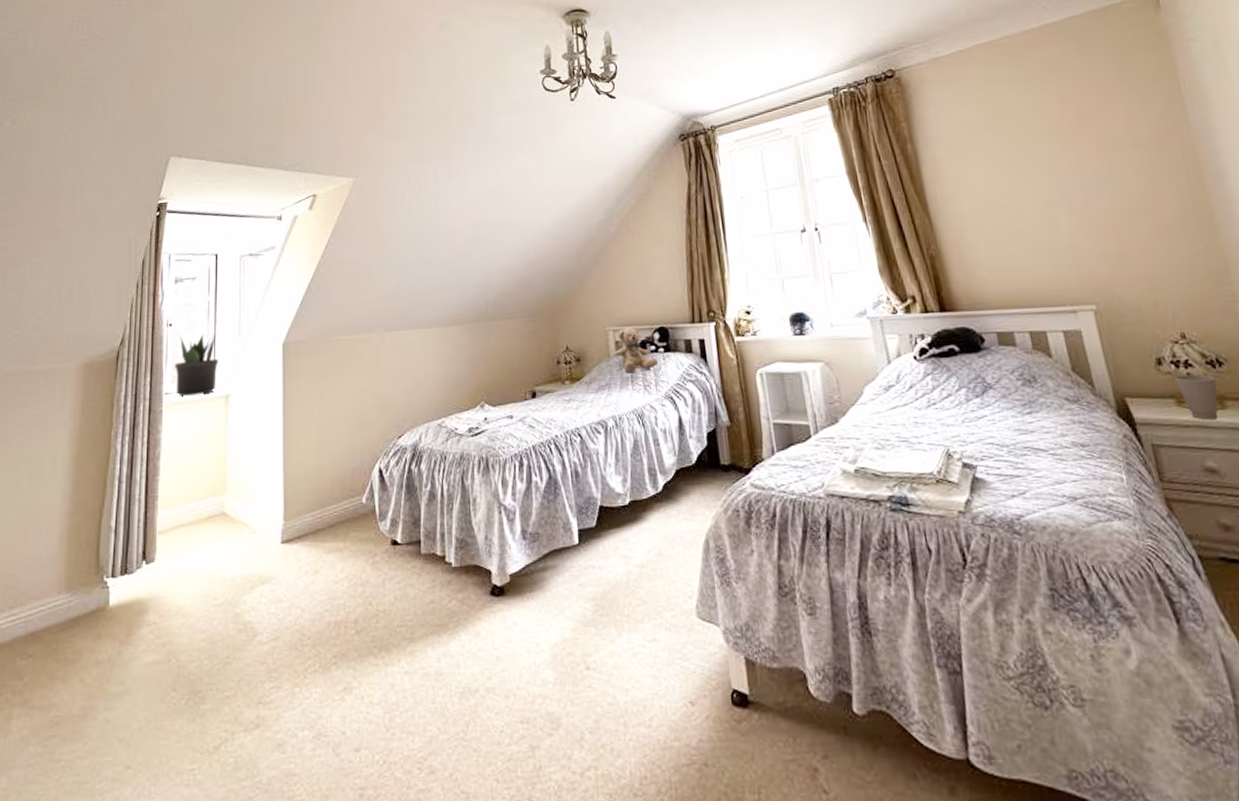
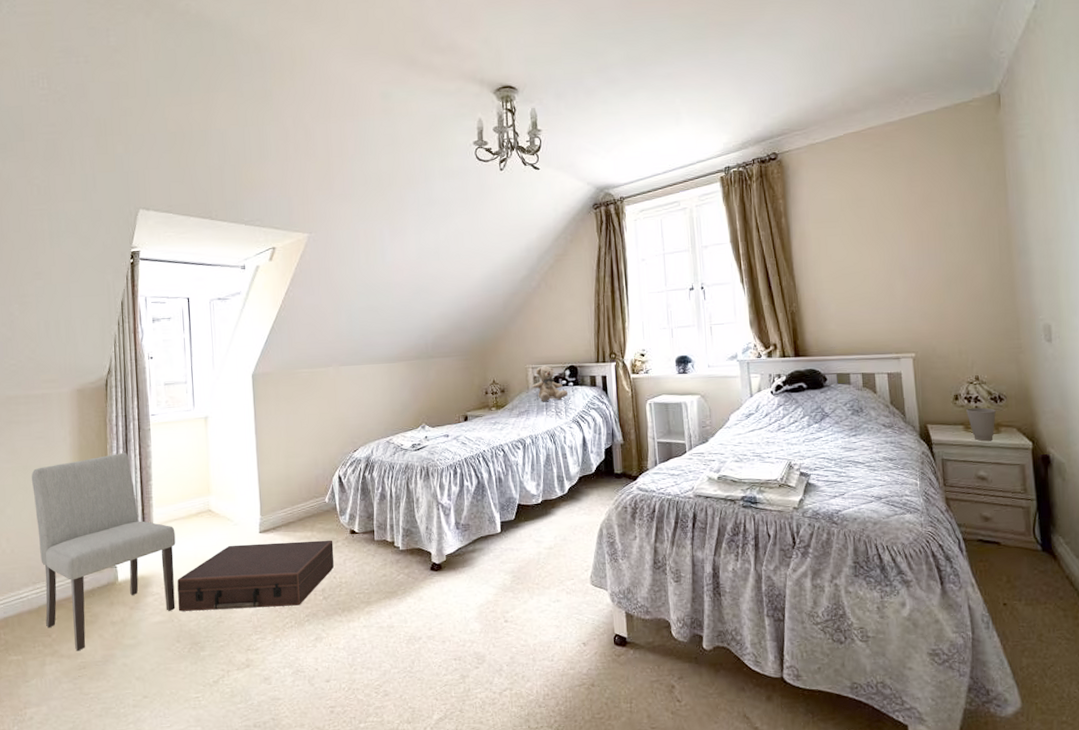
chair: none [18,440,181,701] -> present [31,452,176,651]
planter: present [175,334,219,396] -> none [158,366,197,417]
suitcase: none [178,553,371,648] -> present [177,540,334,612]

